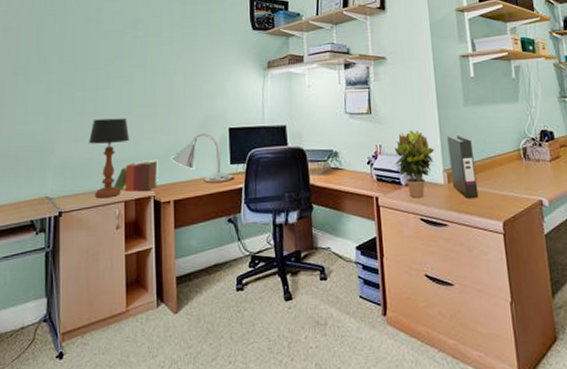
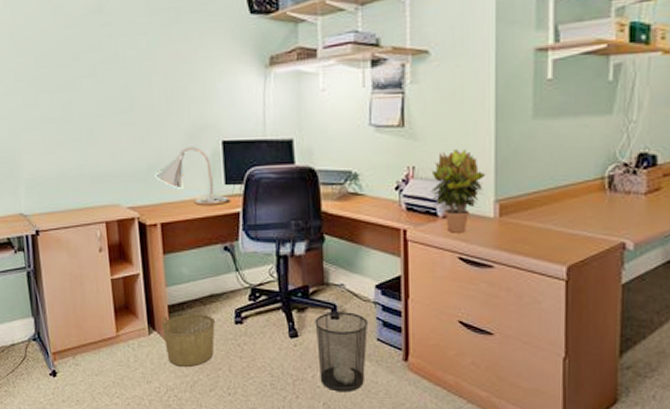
table lamp: present [88,118,130,199] -> none [59,126,107,218]
books: present [114,160,157,192] -> none [93,177,141,213]
basket: none [170,283,219,338] -> present [161,314,215,367]
waste bin: none [306,272,352,351] -> present [314,312,369,392]
binder: present [447,136,479,198] -> none [504,158,539,236]

